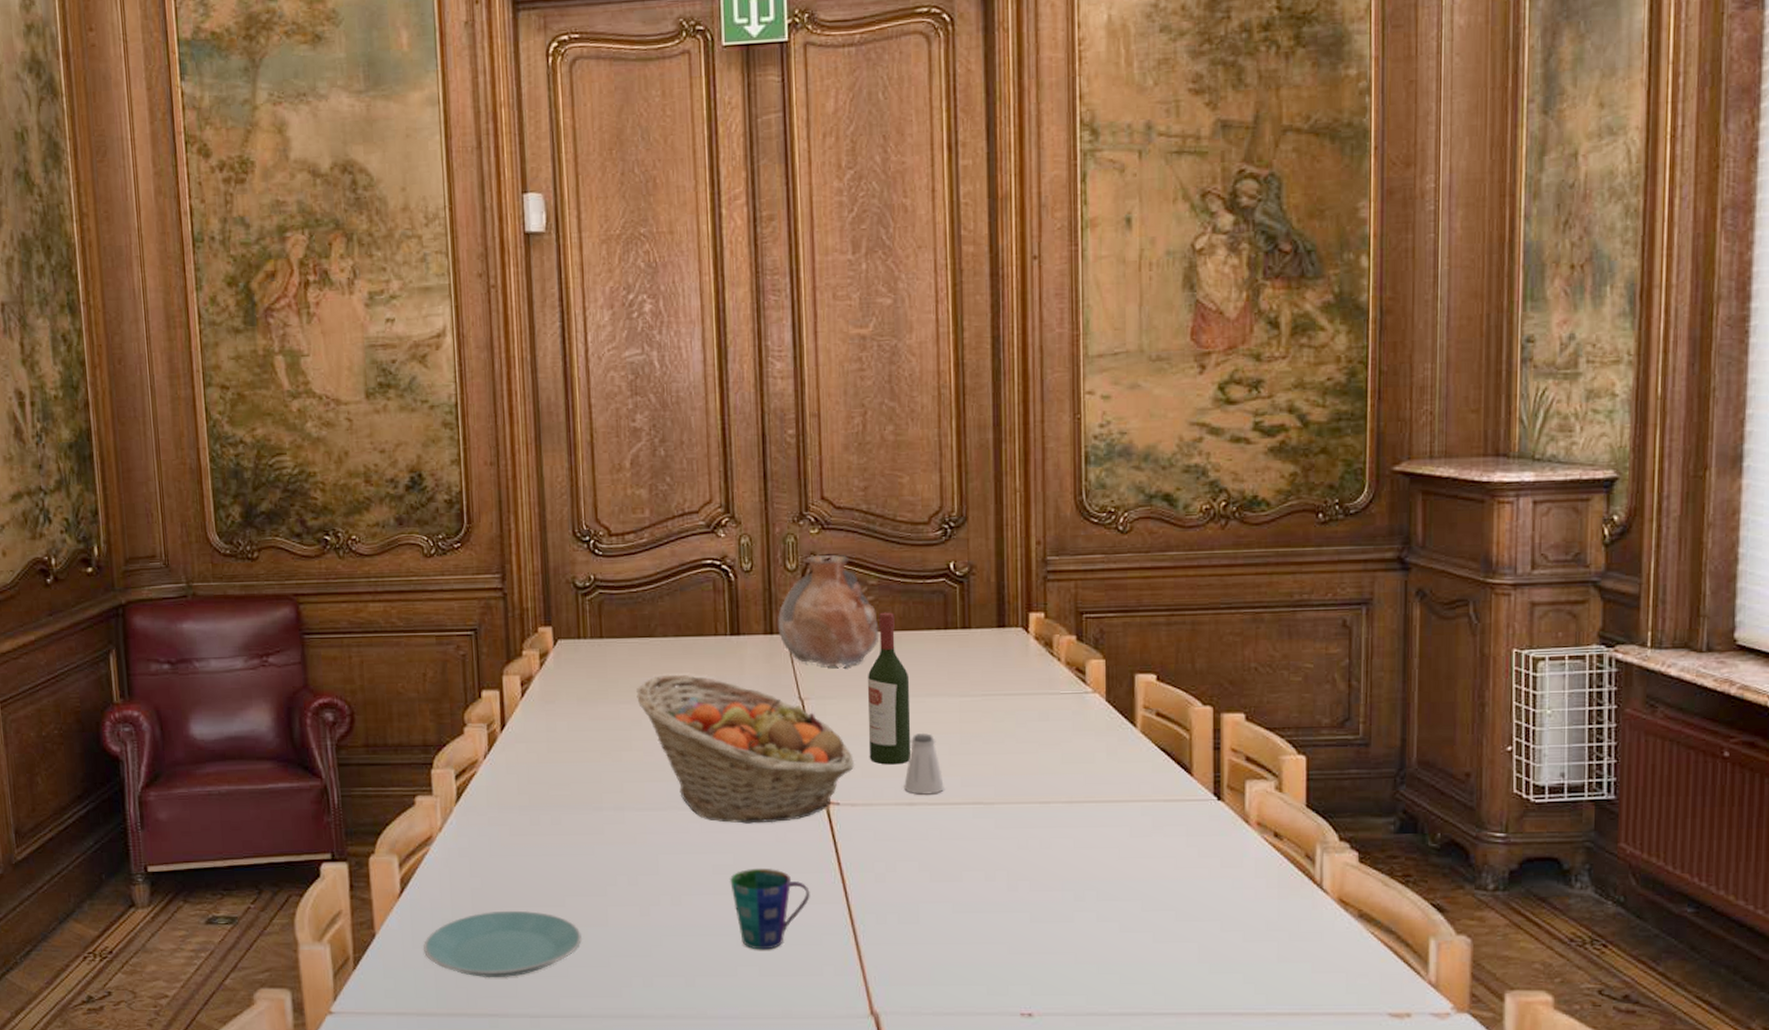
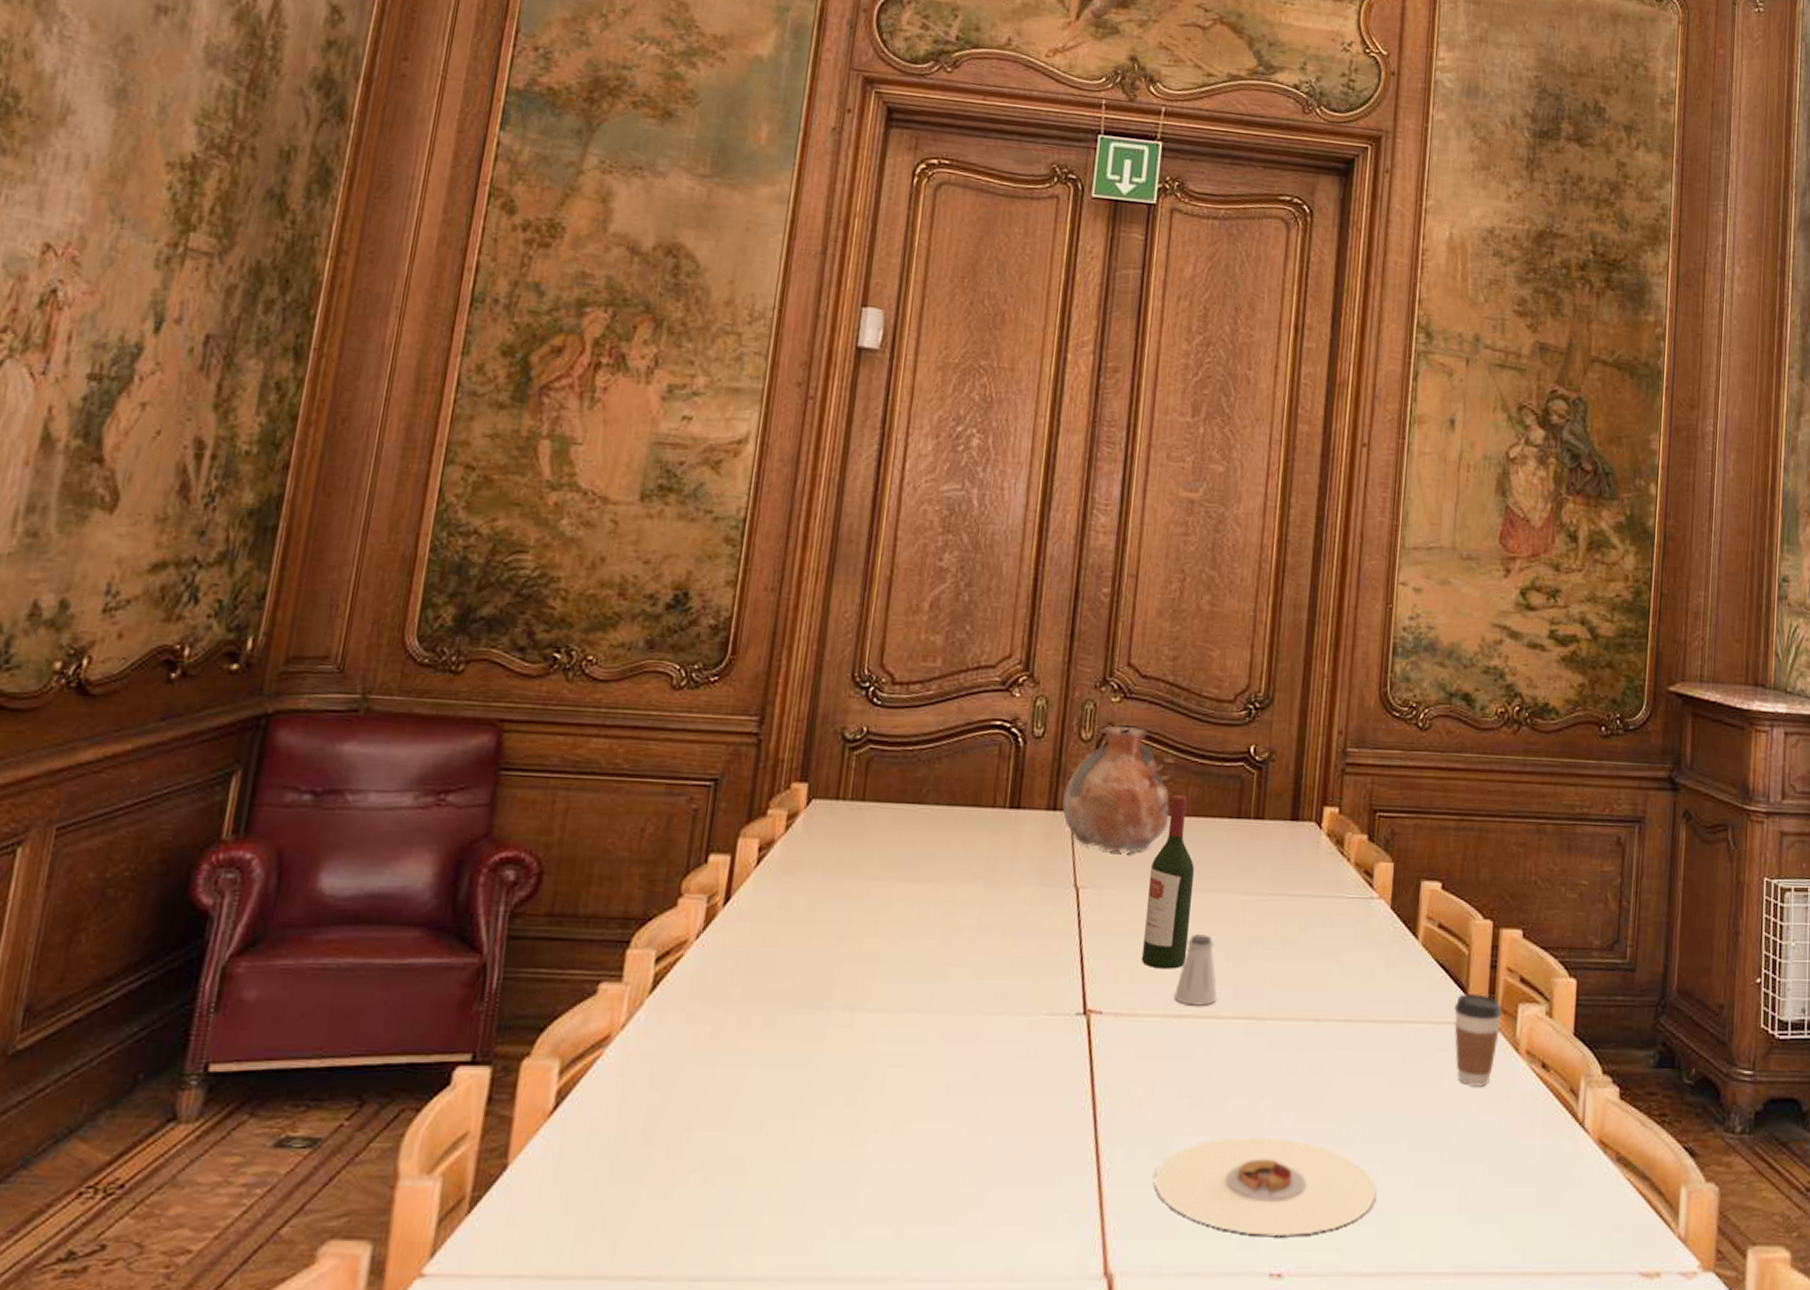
plate: present [424,910,582,978] -> none [568,1136,776,1227]
fruit basket: present [636,674,854,824] -> none [892,849,1125,1034]
cup: present [730,868,810,950] -> none [965,1088,1055,1192]
plate: none [905,901,1115,984] -> present [1153,1135,1376,1237]
coffee cup: none [1179,774,1229,855] -> present [1454,994,1502,1087]

